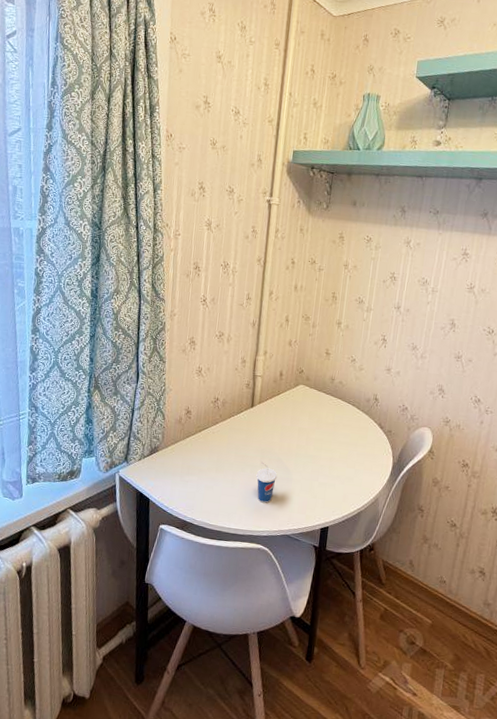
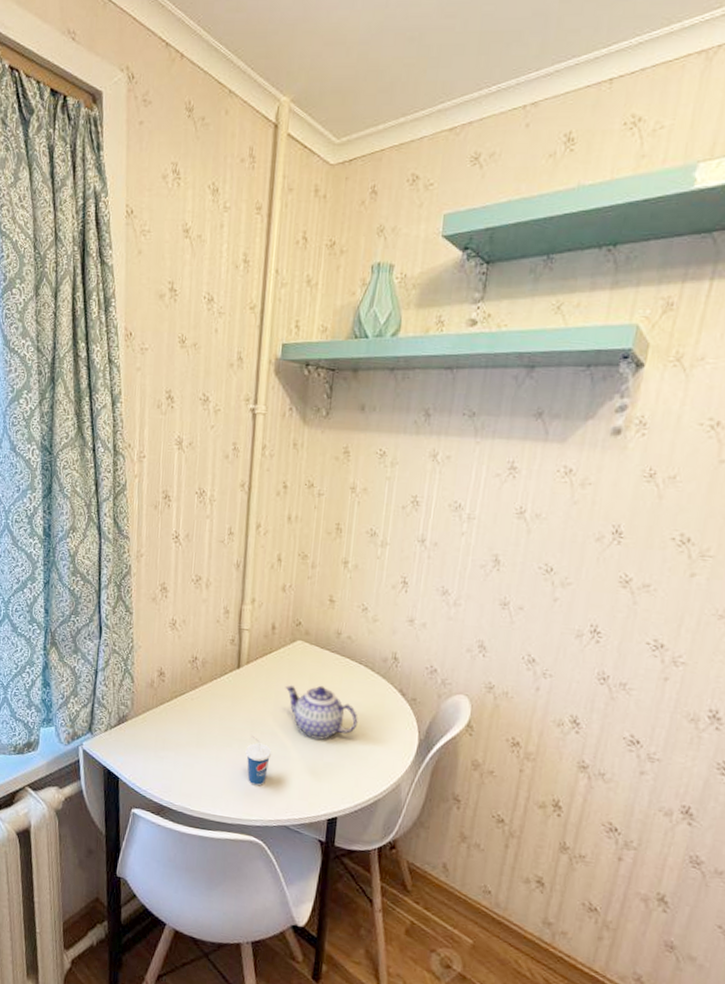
teapot: none [289,420,347,464] -> present [285,684,358,740]

